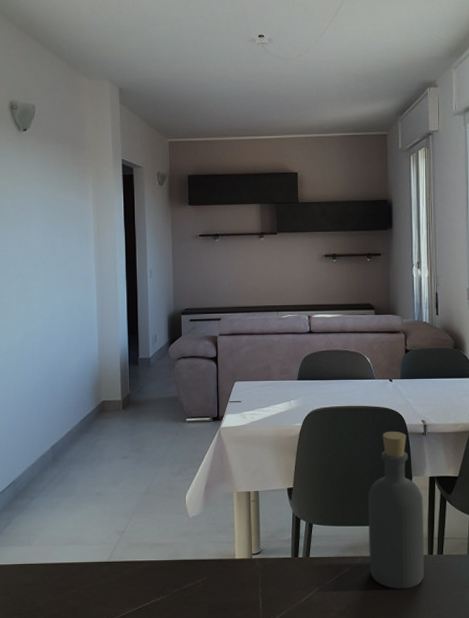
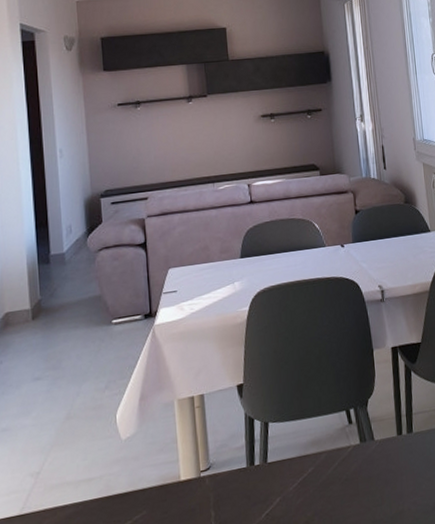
bottle: present [368,431,424,590] -> none [328,301,395,483]

